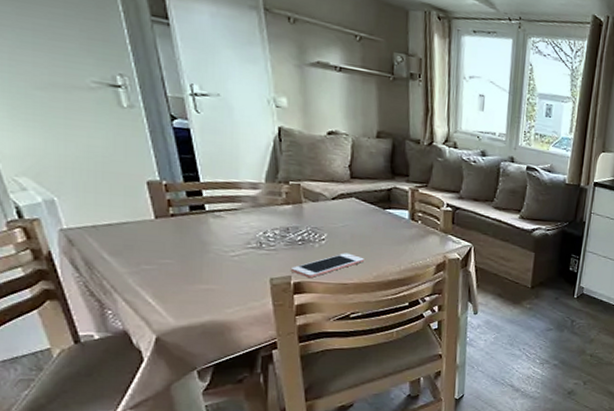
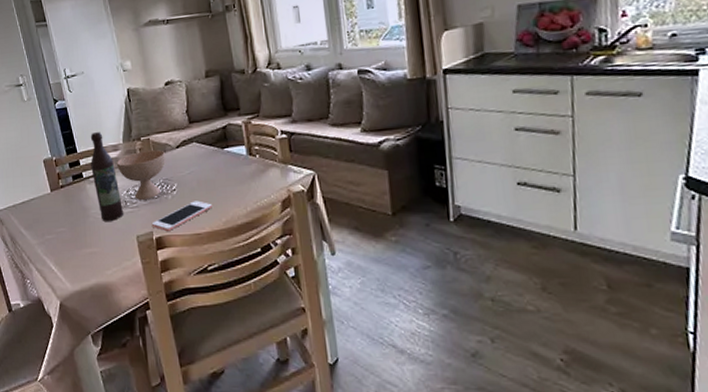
wine bottle: none [218,163,258,260] -> present [90,131,124,221]
bowl: none [253,195,318,245] -> present [116,150,166,200]

